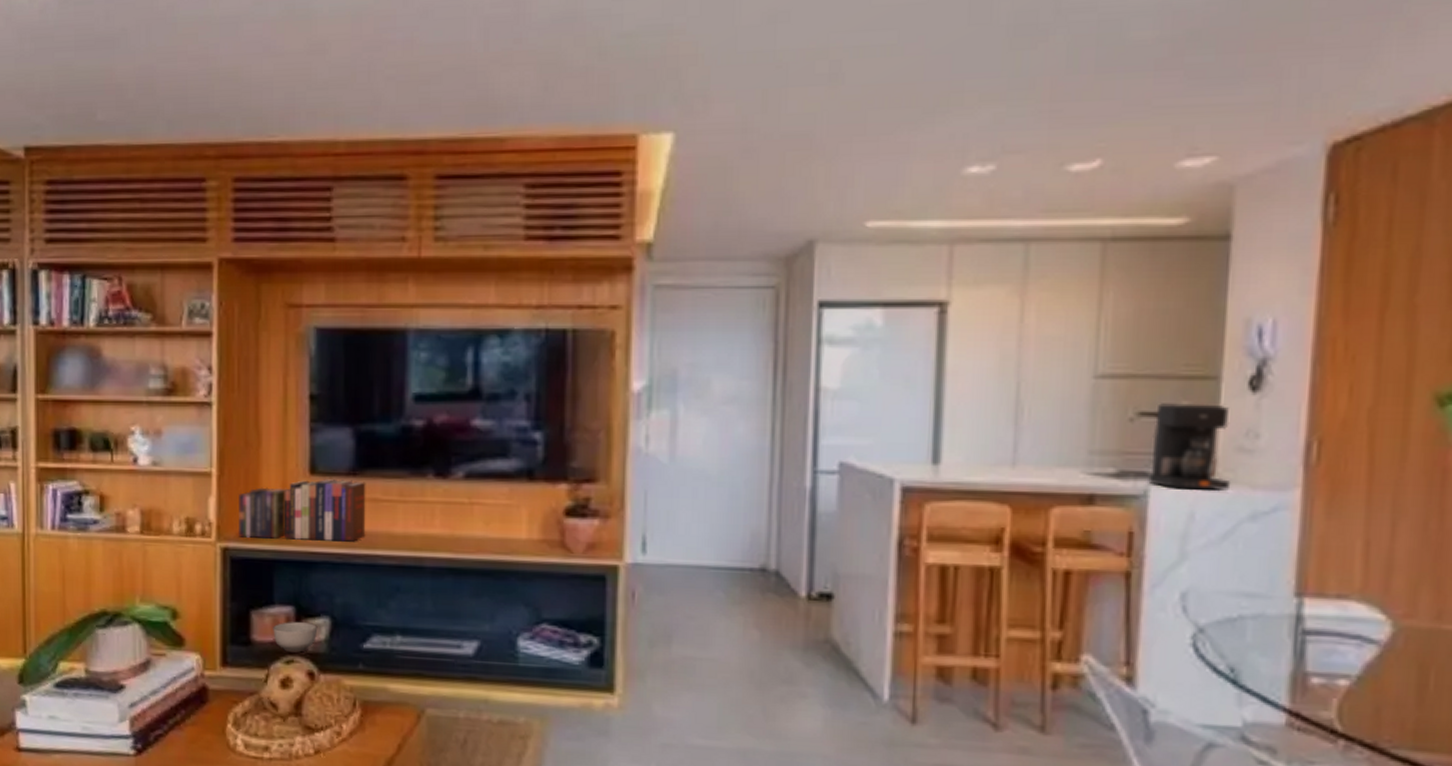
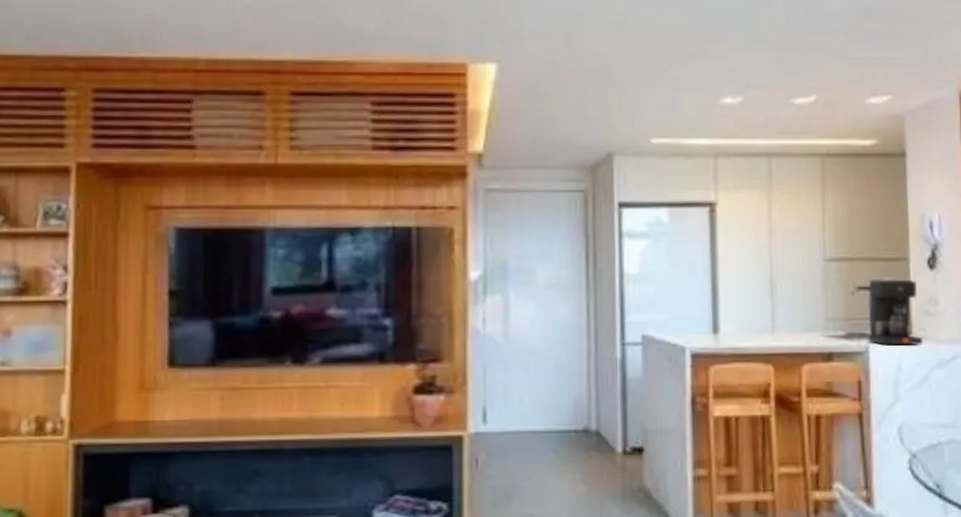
books: present [239,487,288,539] -> none [93,381,145,433]
books: present [285,479,366,542] -> none [142,370,225,432]

